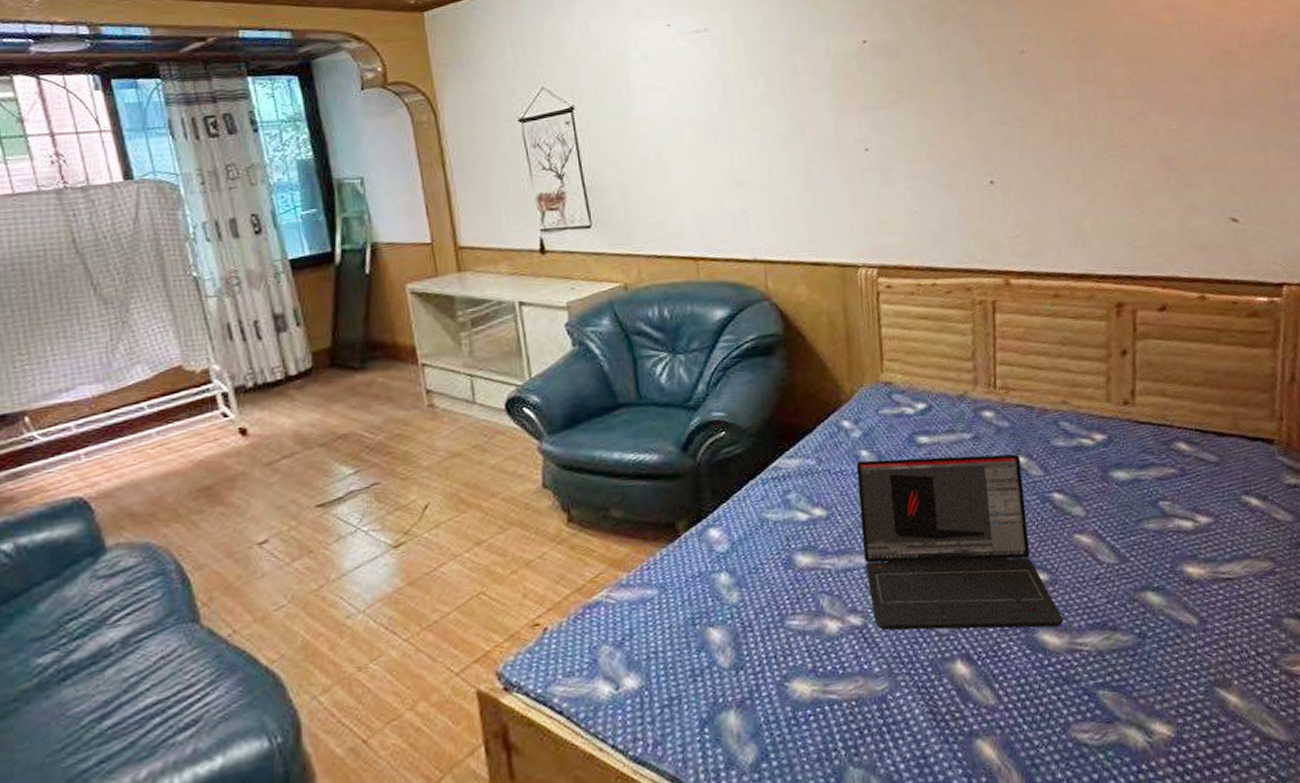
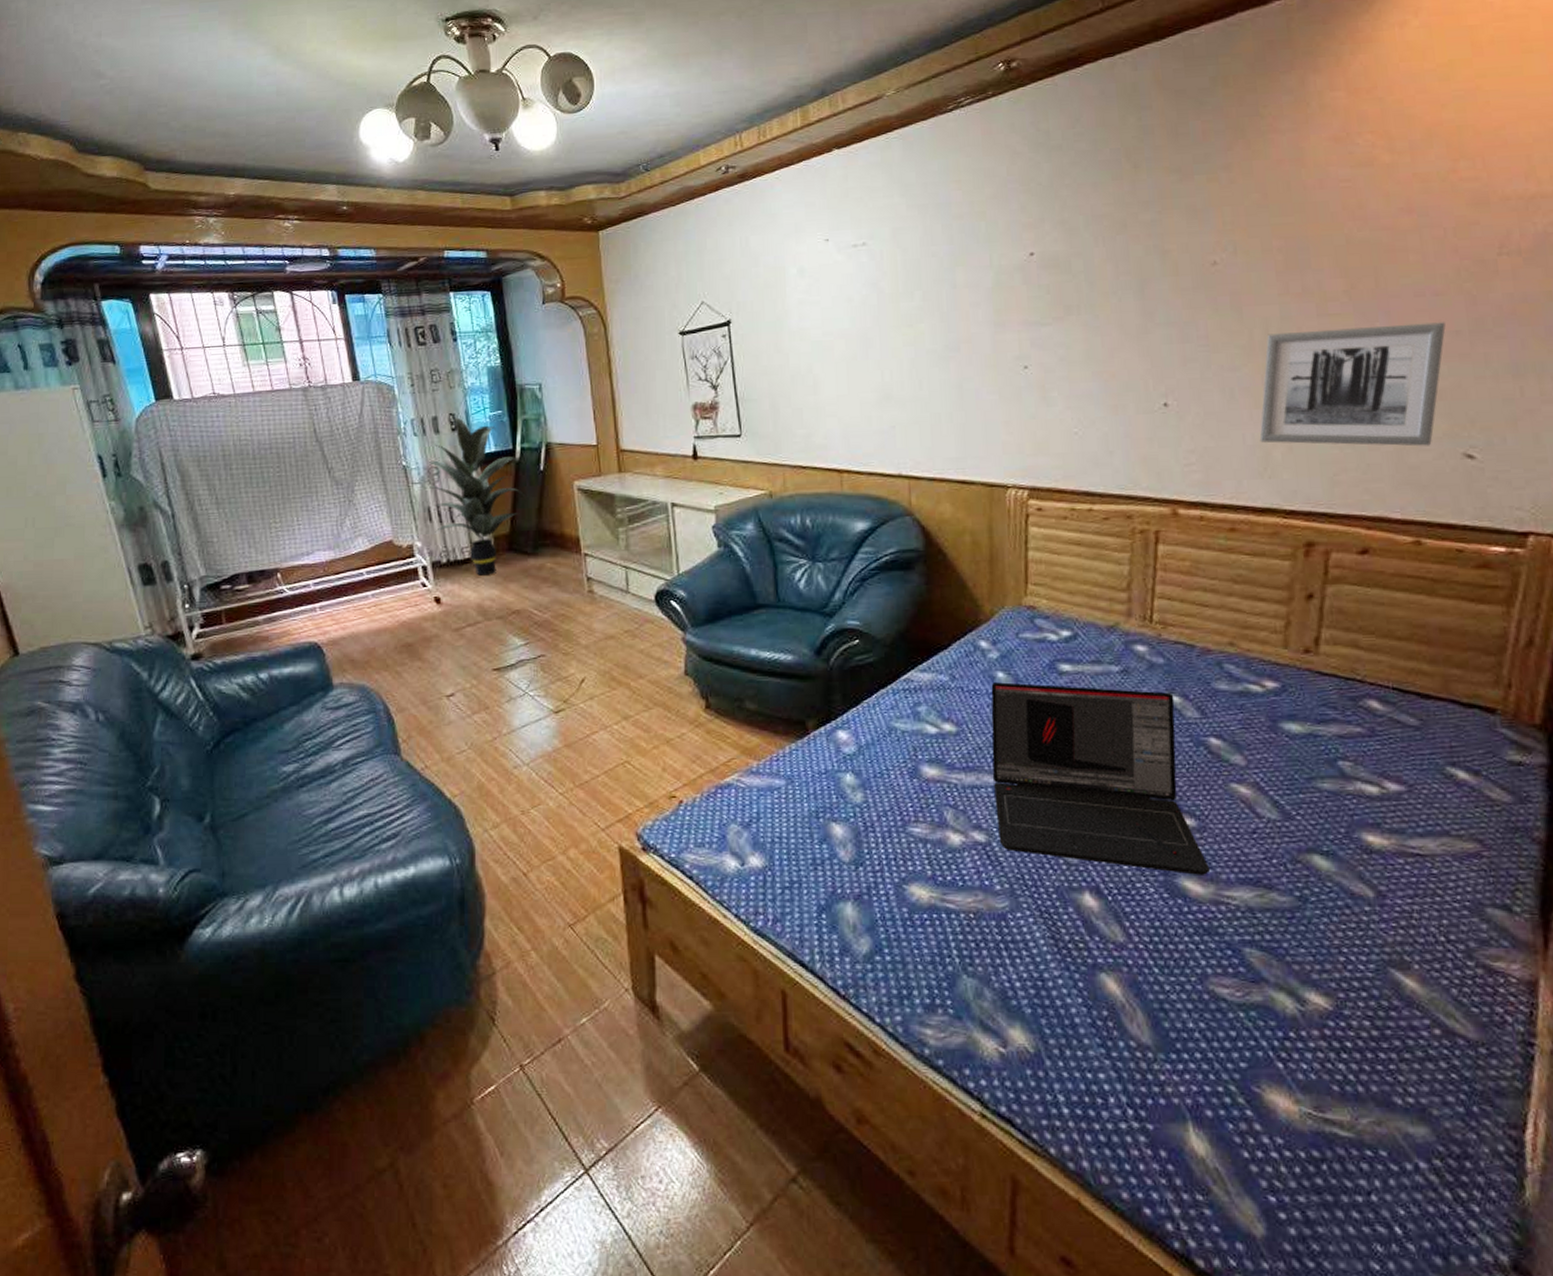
indoor plant: none [224,219,351,399] -> present [427,418,527,576]
wall art: none [1070,104,1207,215] -> present [1259,322,1446,446]

